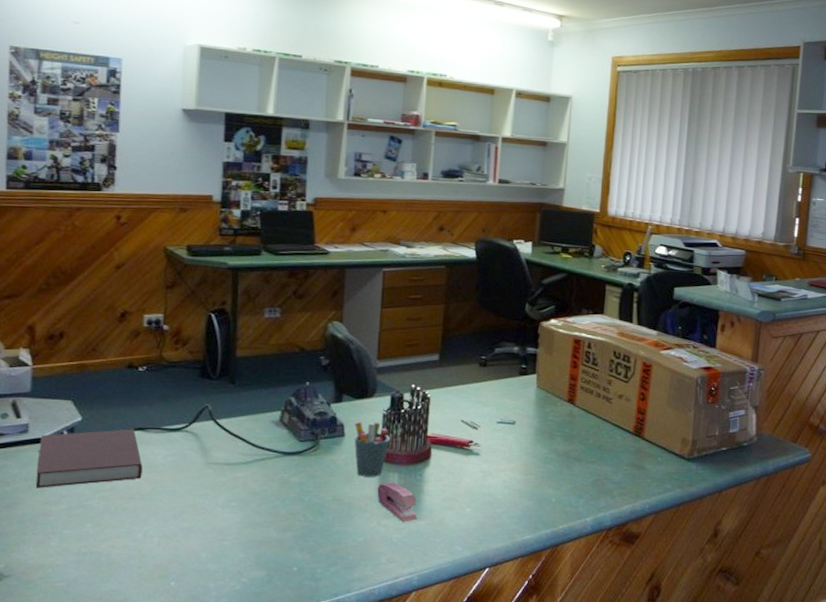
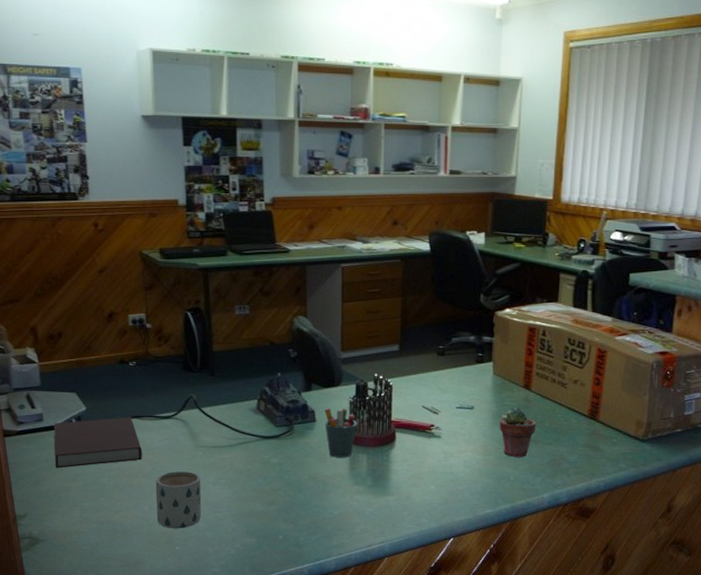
mug: none [151,491,209,560] -> present [155,470,202,529]
stapler: present [377,482,417,522] -> none [348,462,386,498]
potted succulent: none [542,423,580,478] -> present [499,408,536,458]

